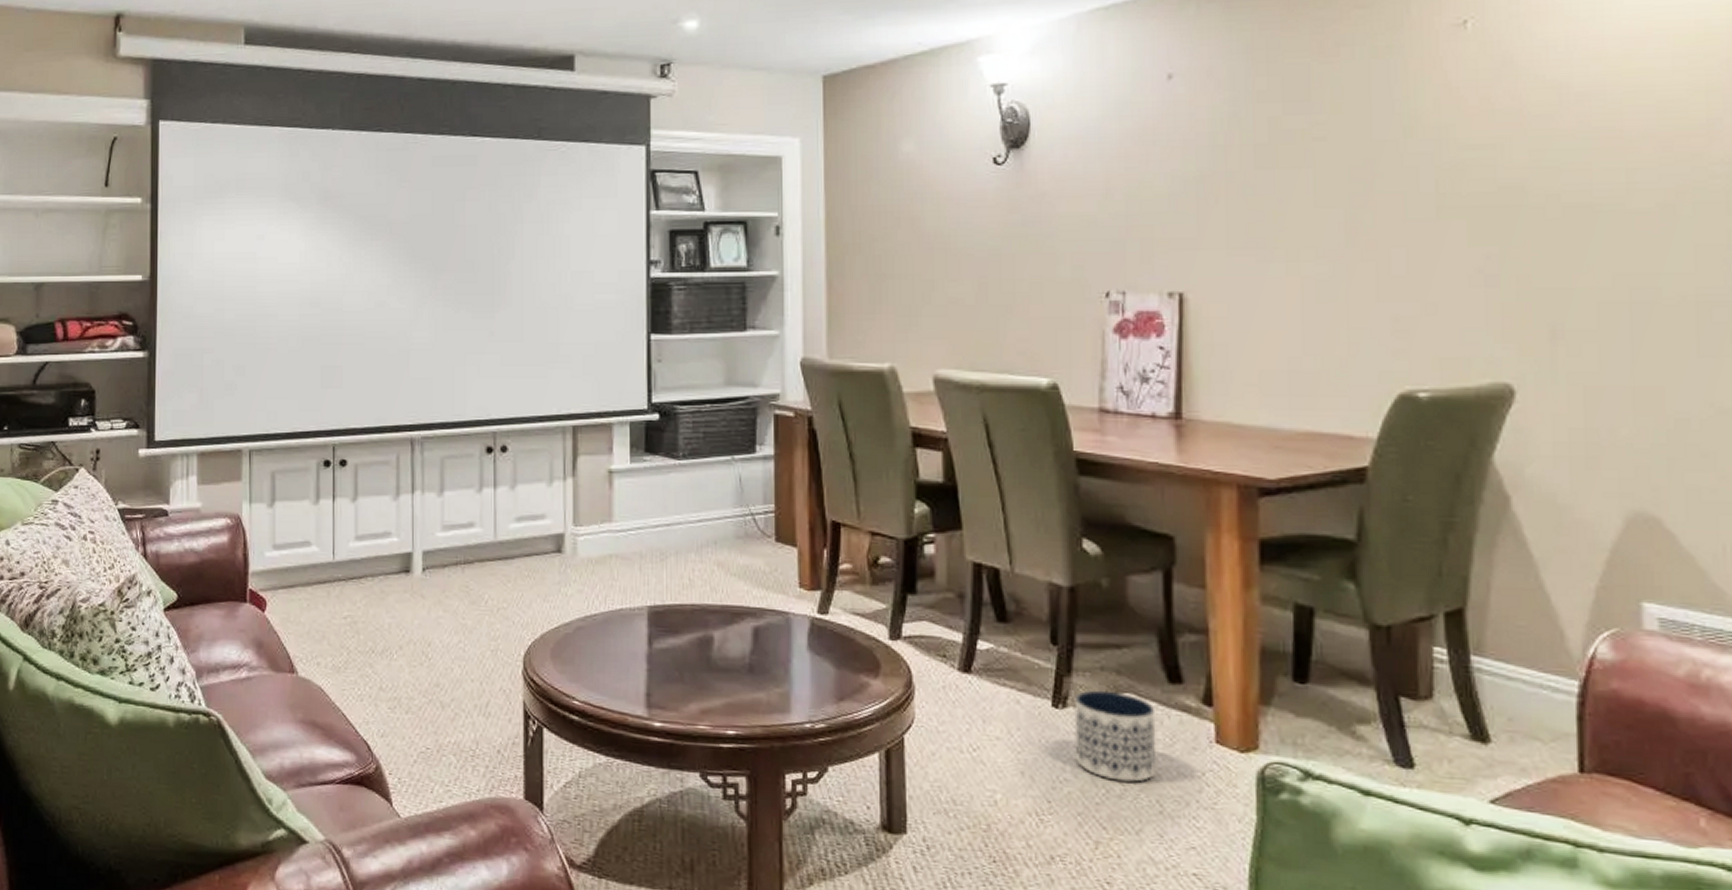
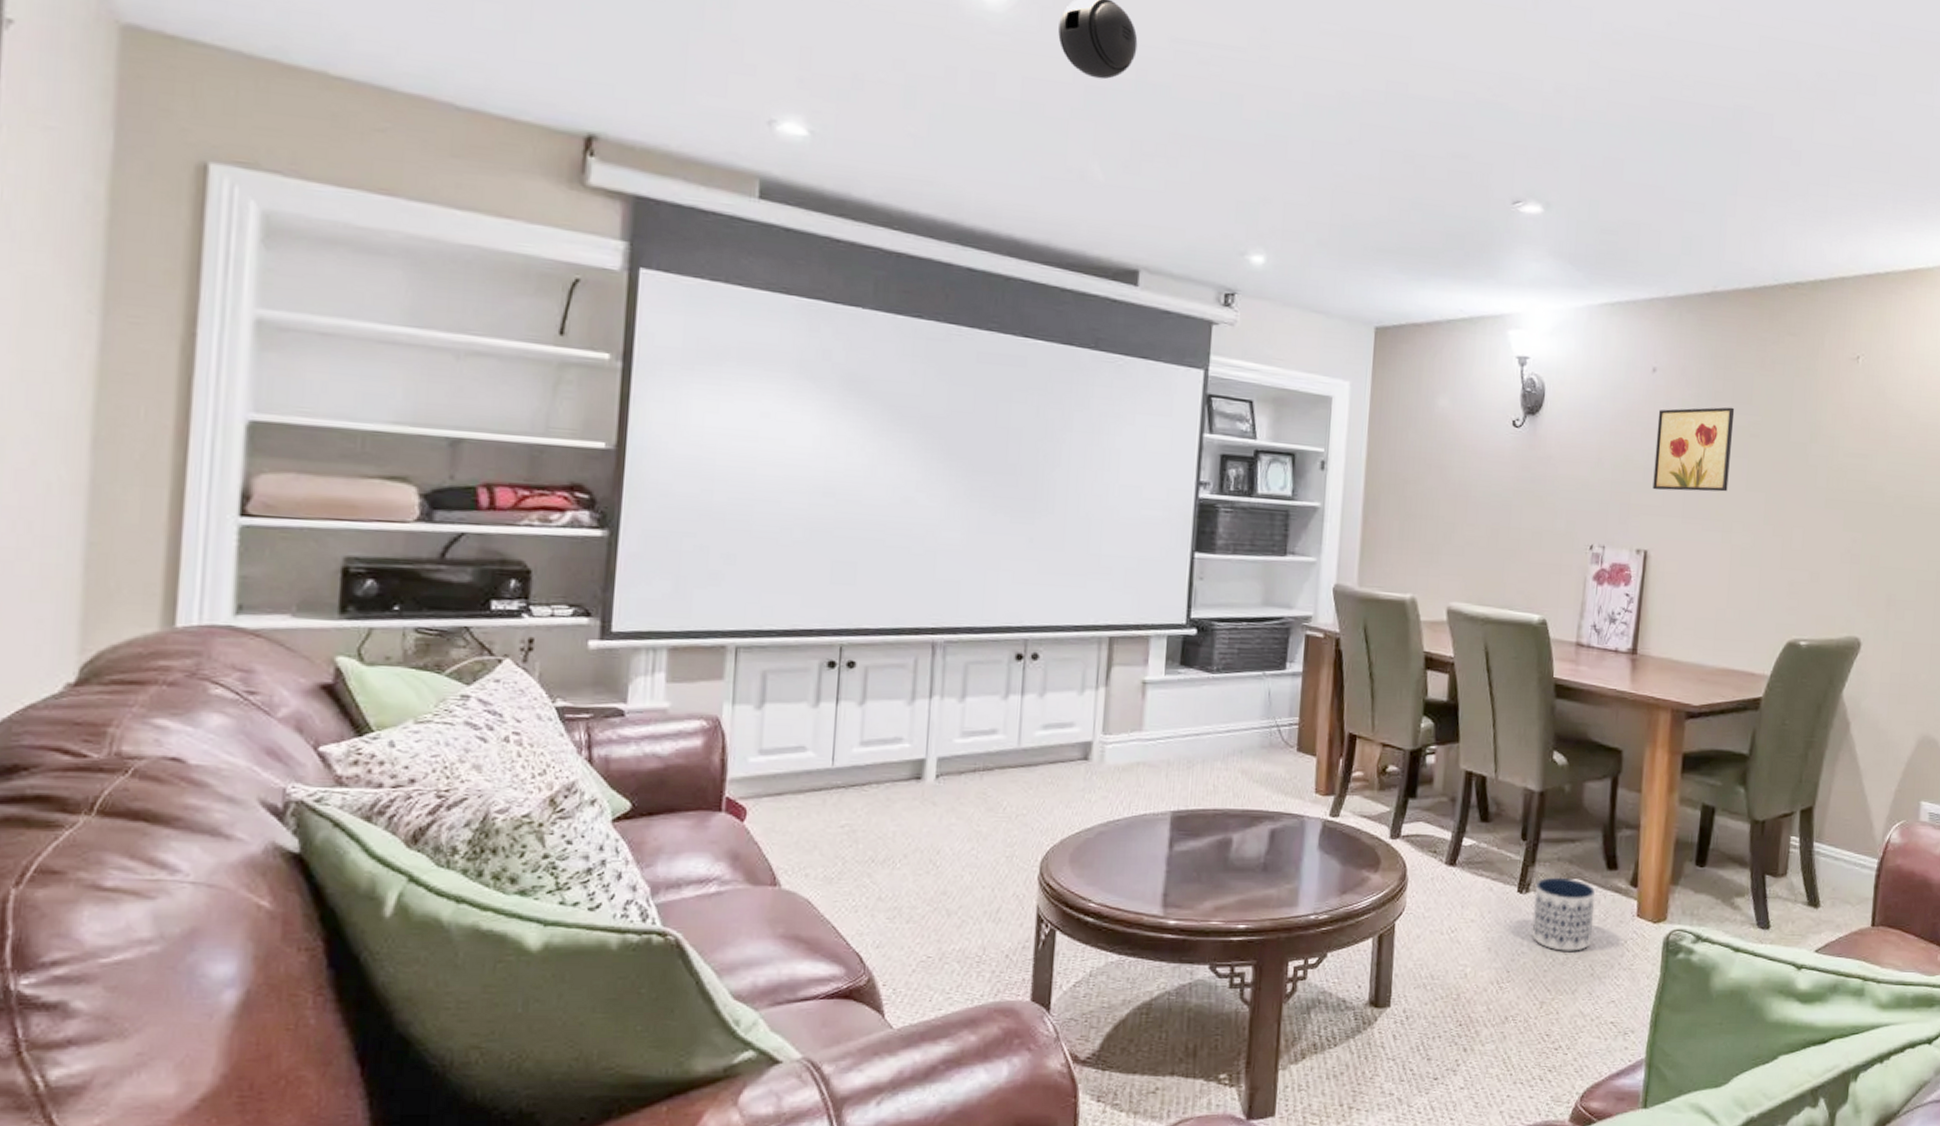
wall art: none [1180,108,1288,219] -> present [1653,407,1735,492]

